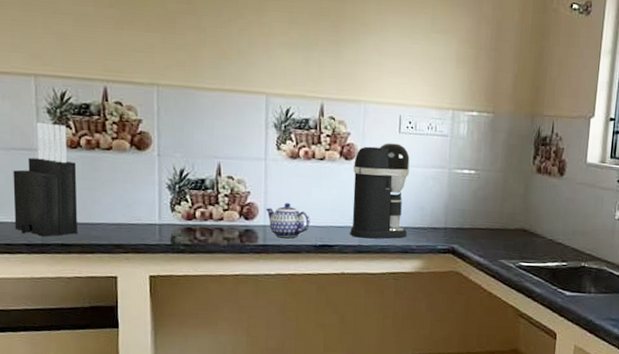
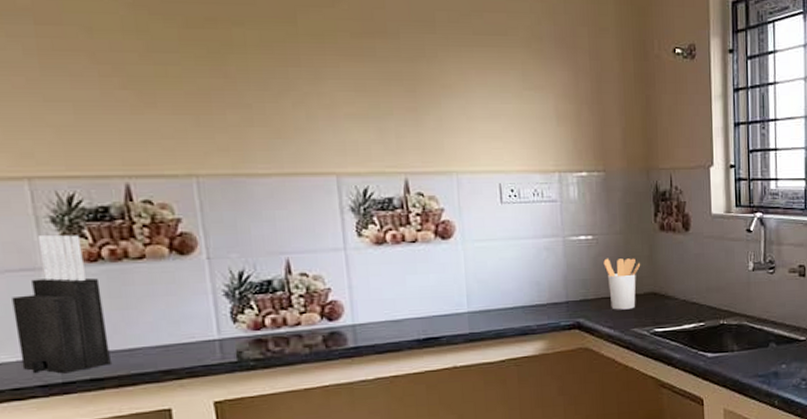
teapot: present [265,203,310,239] -> none [351,296,409,337]
coffee maker: present [350,143,410,239] -> none [452,215,525,325]
utensil holder: none [482,192,515,242] -> present [603,258,641,310]

